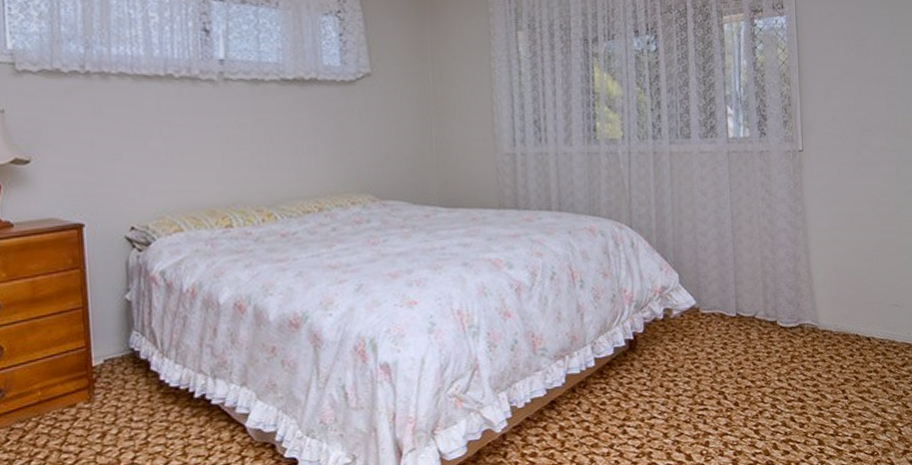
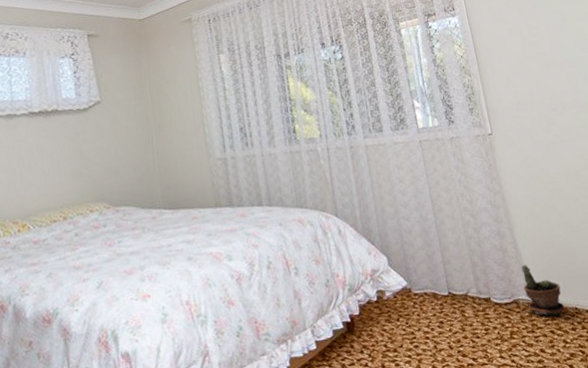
potted plant: none [810,288,846,342] -> present [521,264,564,317]

